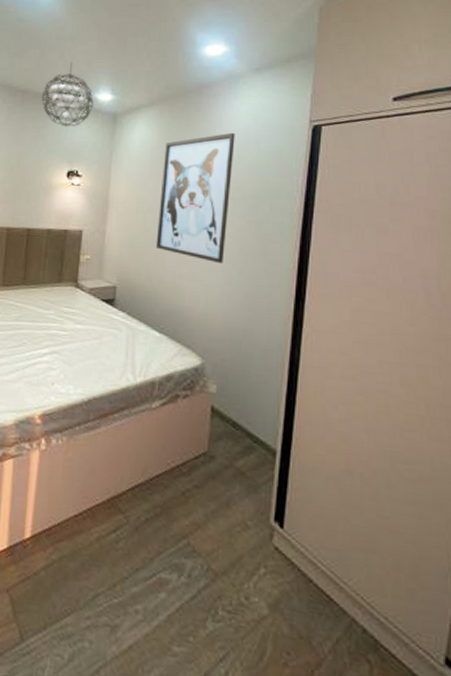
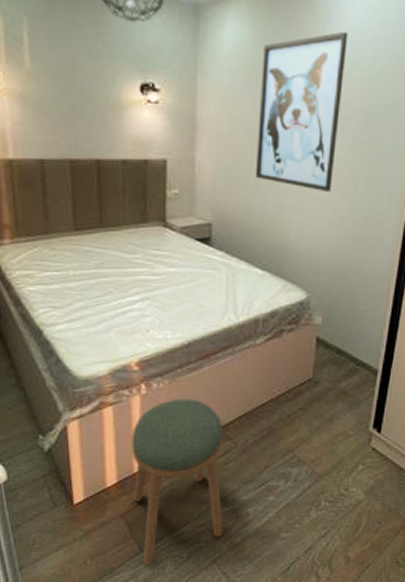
stool: none [21,458,116,662] -> present [131,398,224,565]

